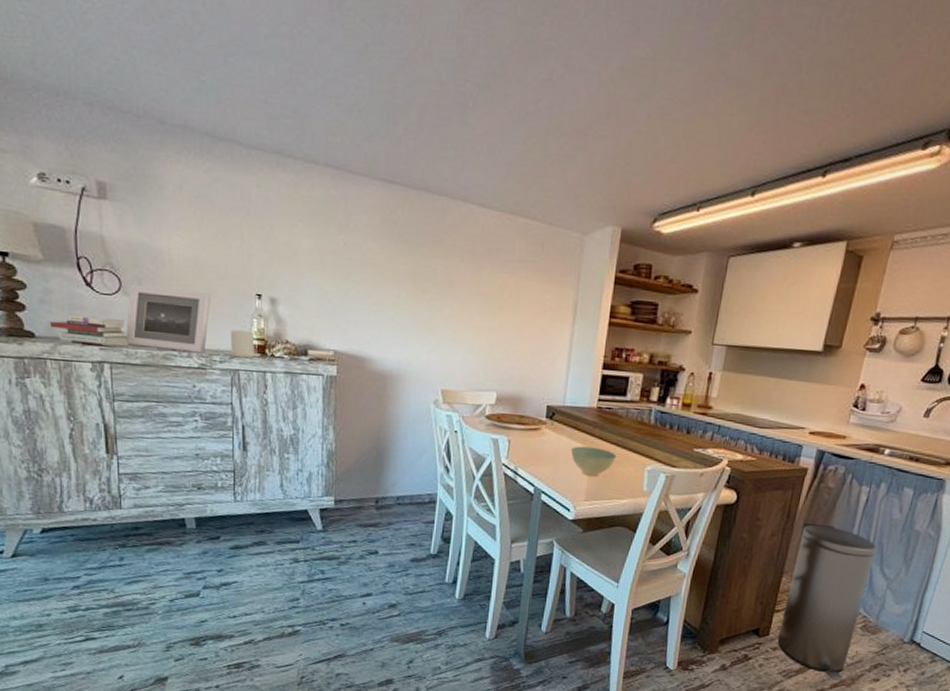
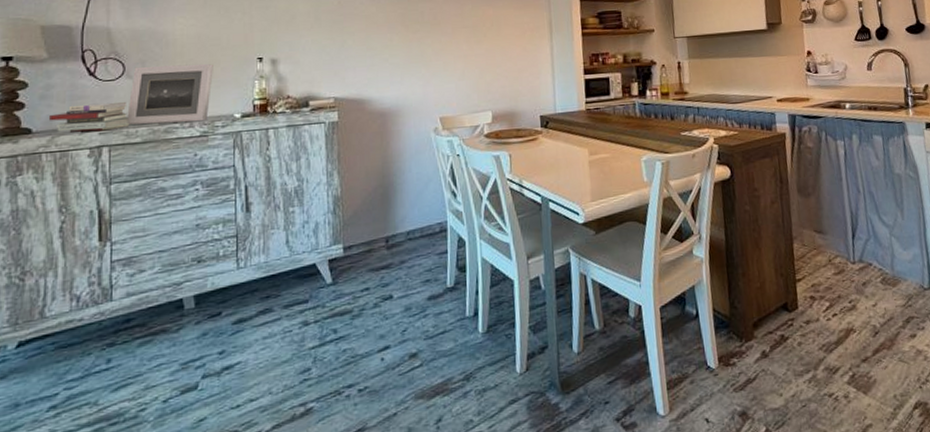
candle: present [224,329,260,359] -> none [226,92,262,121]
bowl: present [571,446,617,478] -> none [569,147,613,177]
pedal bin: present [777,522,877,681] -> none [797,183,882,345]

